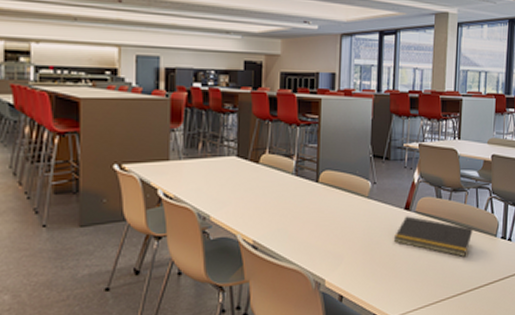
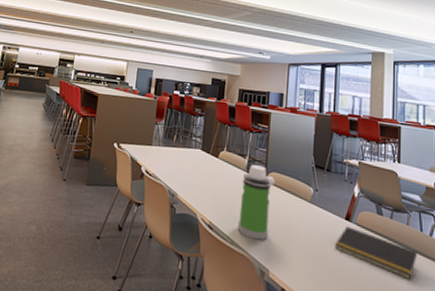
water bottle: none [287,165,328,250] -> present [237,164,275,241]

